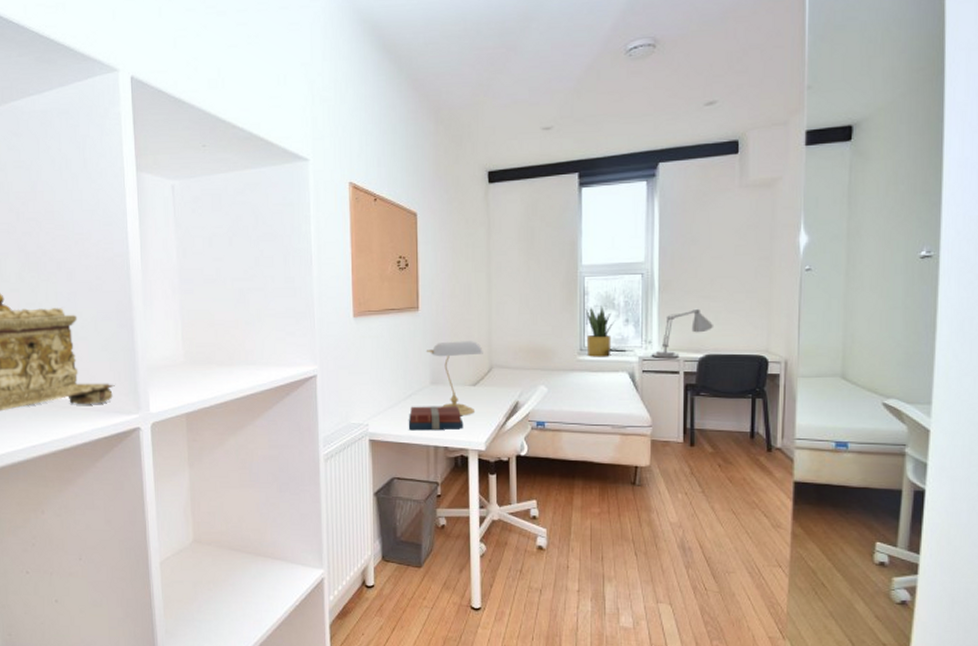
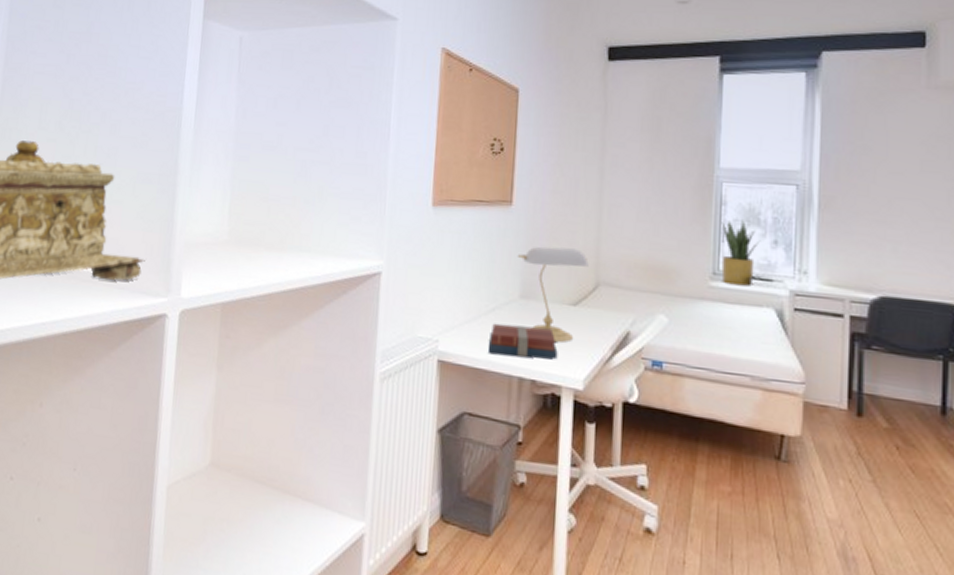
desk lamp: present [651,308,713,358] -> none [806,235,890,297]

